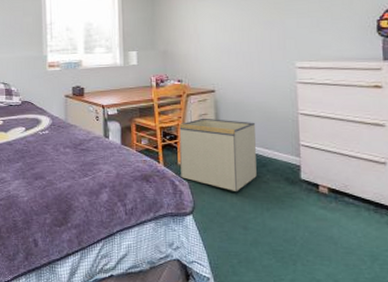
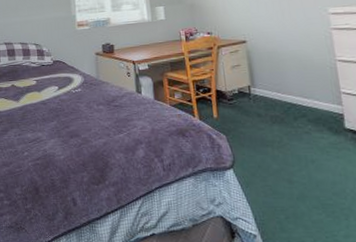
storage bin: present [179,118,257,191] -> none [212,69,298,143]

